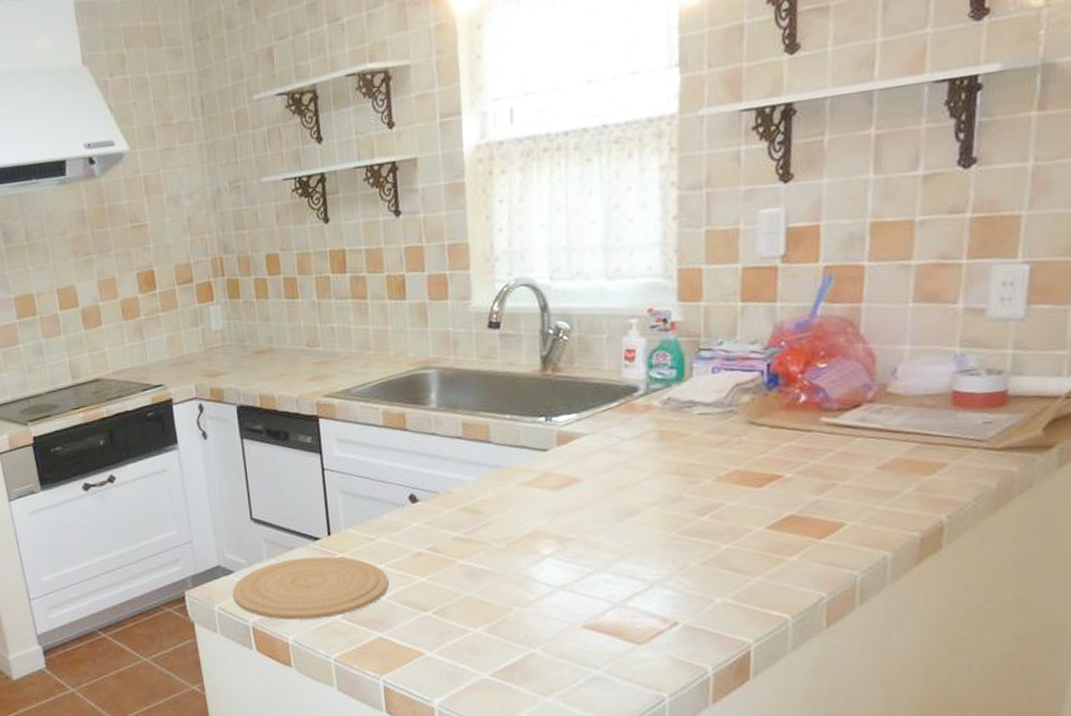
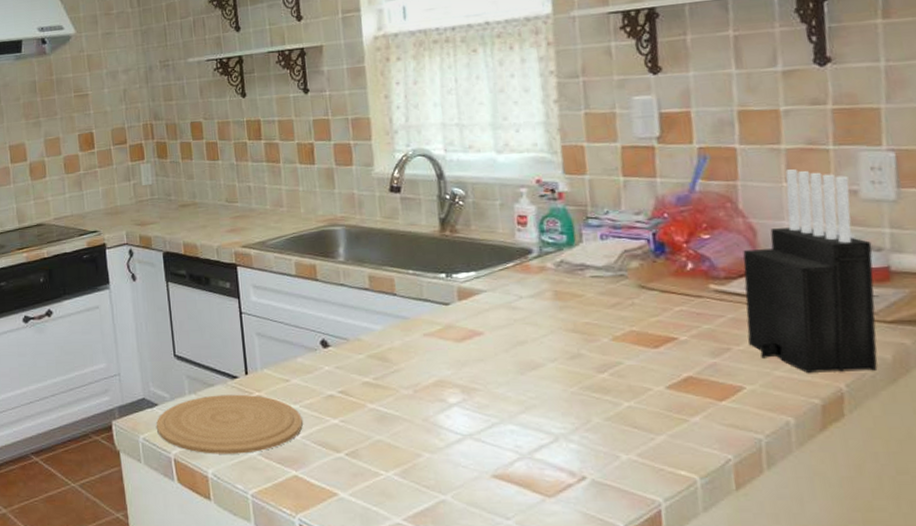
knife block: none [855,287,992,506] -> present [743,169,878,373]

